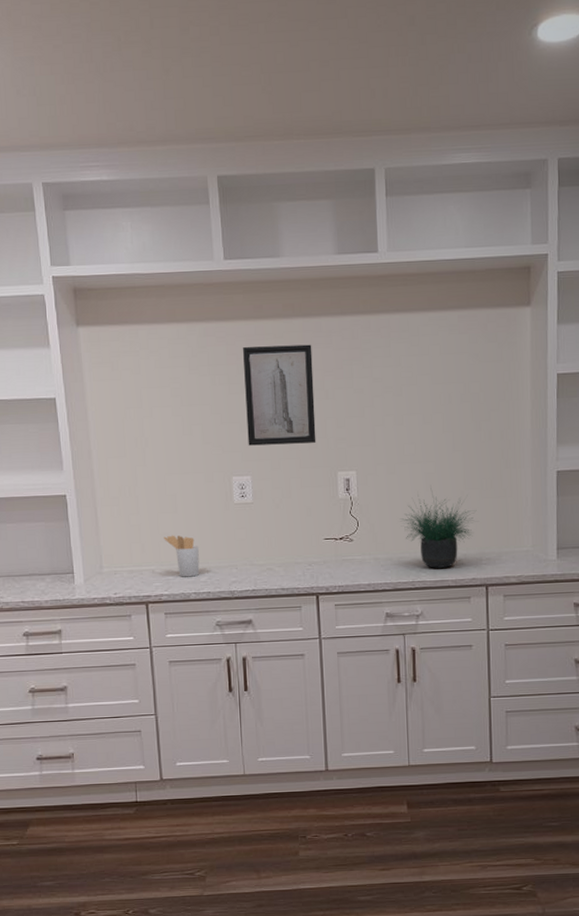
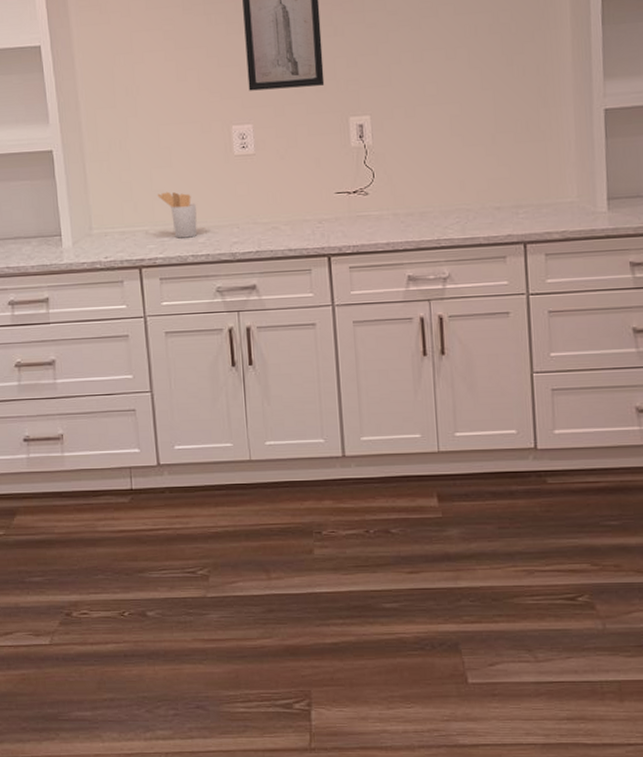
potted plant: present [400,488,477,568] -> none [422,132,511,224]

